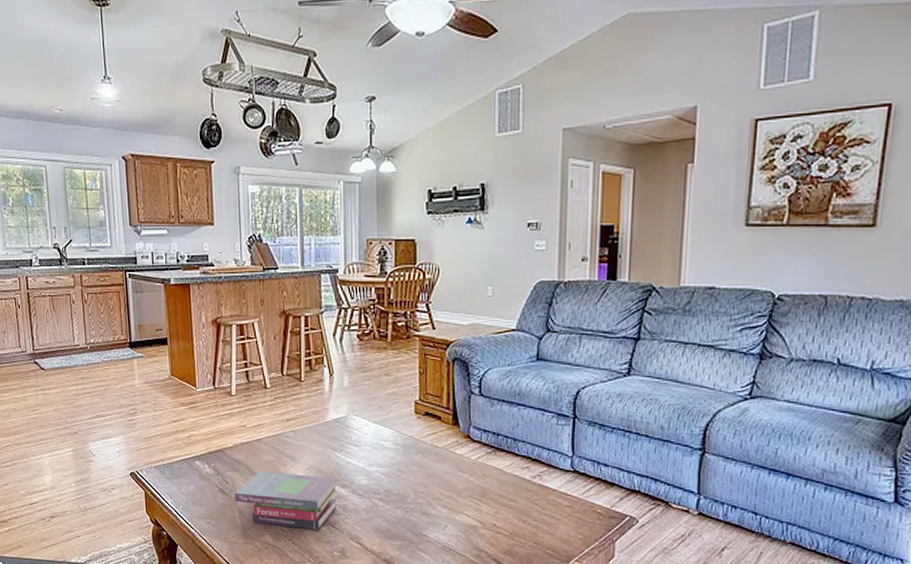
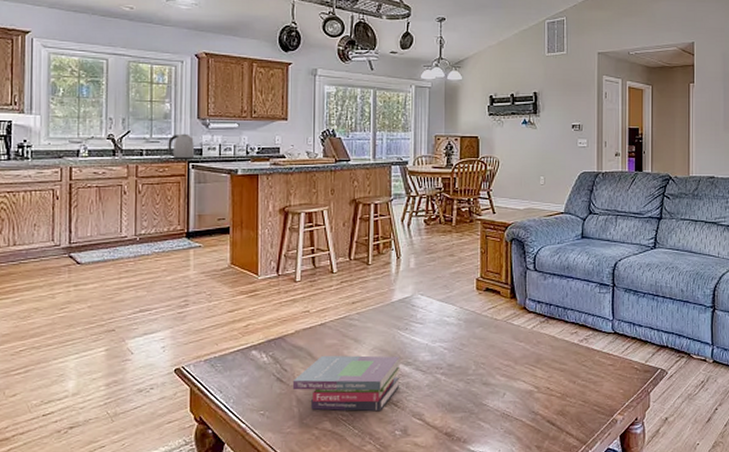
kettle: none [105,241,130,269] -> present [168,133,195,160]

